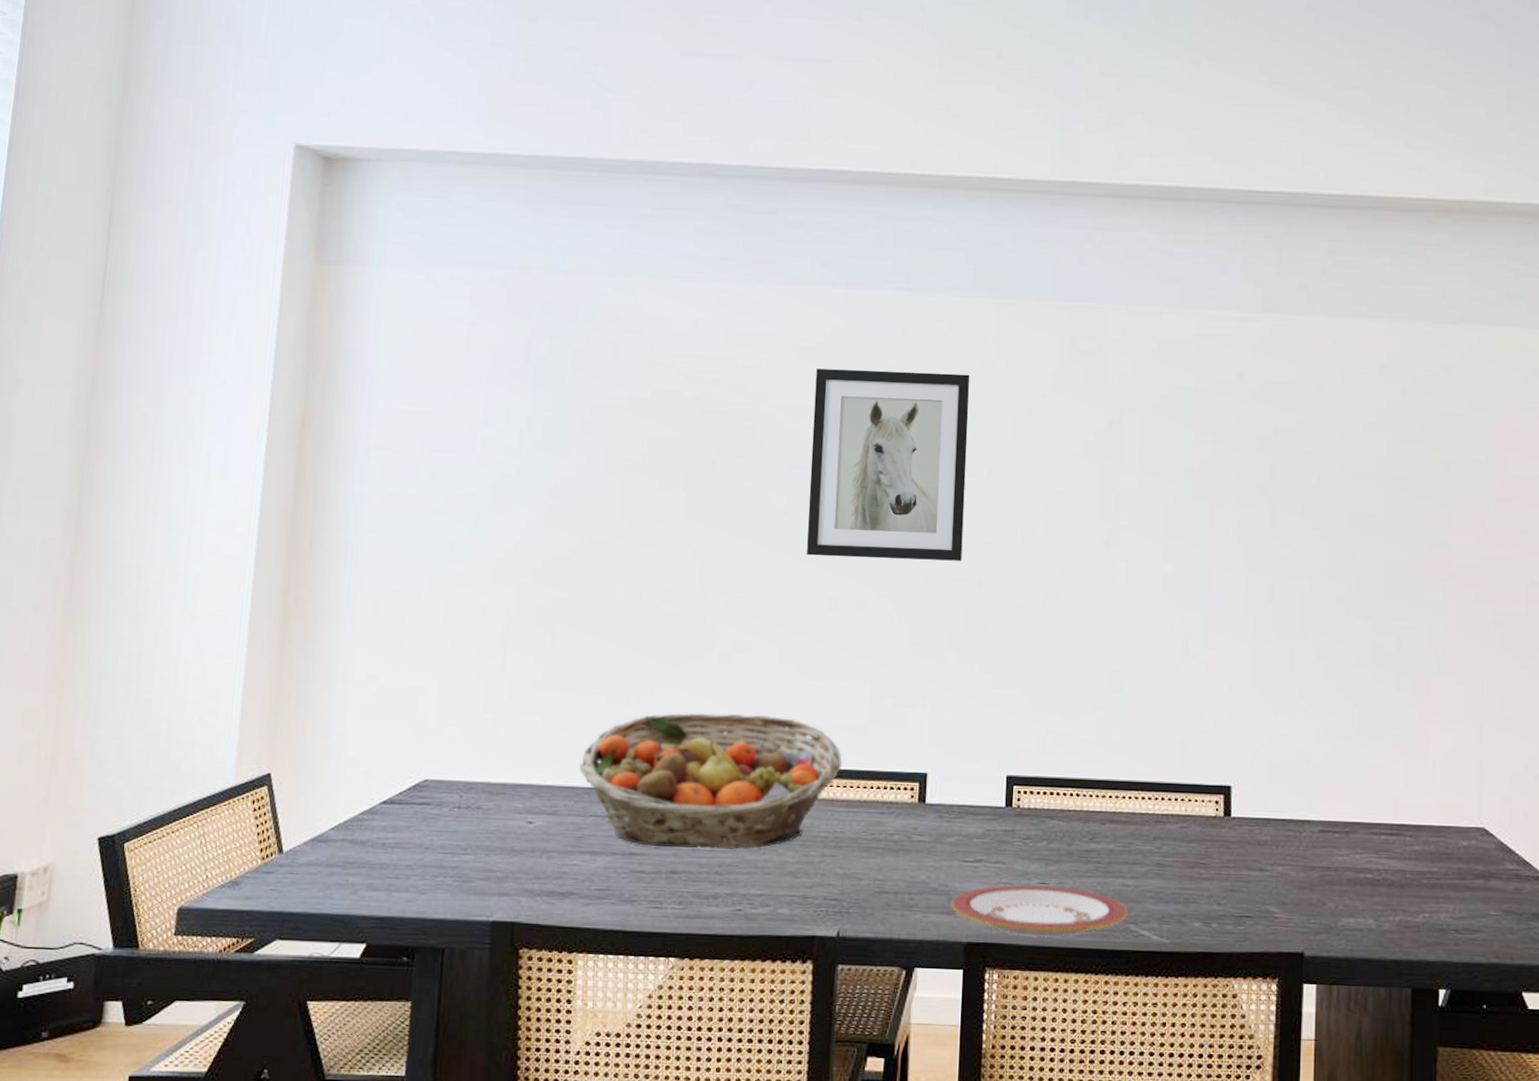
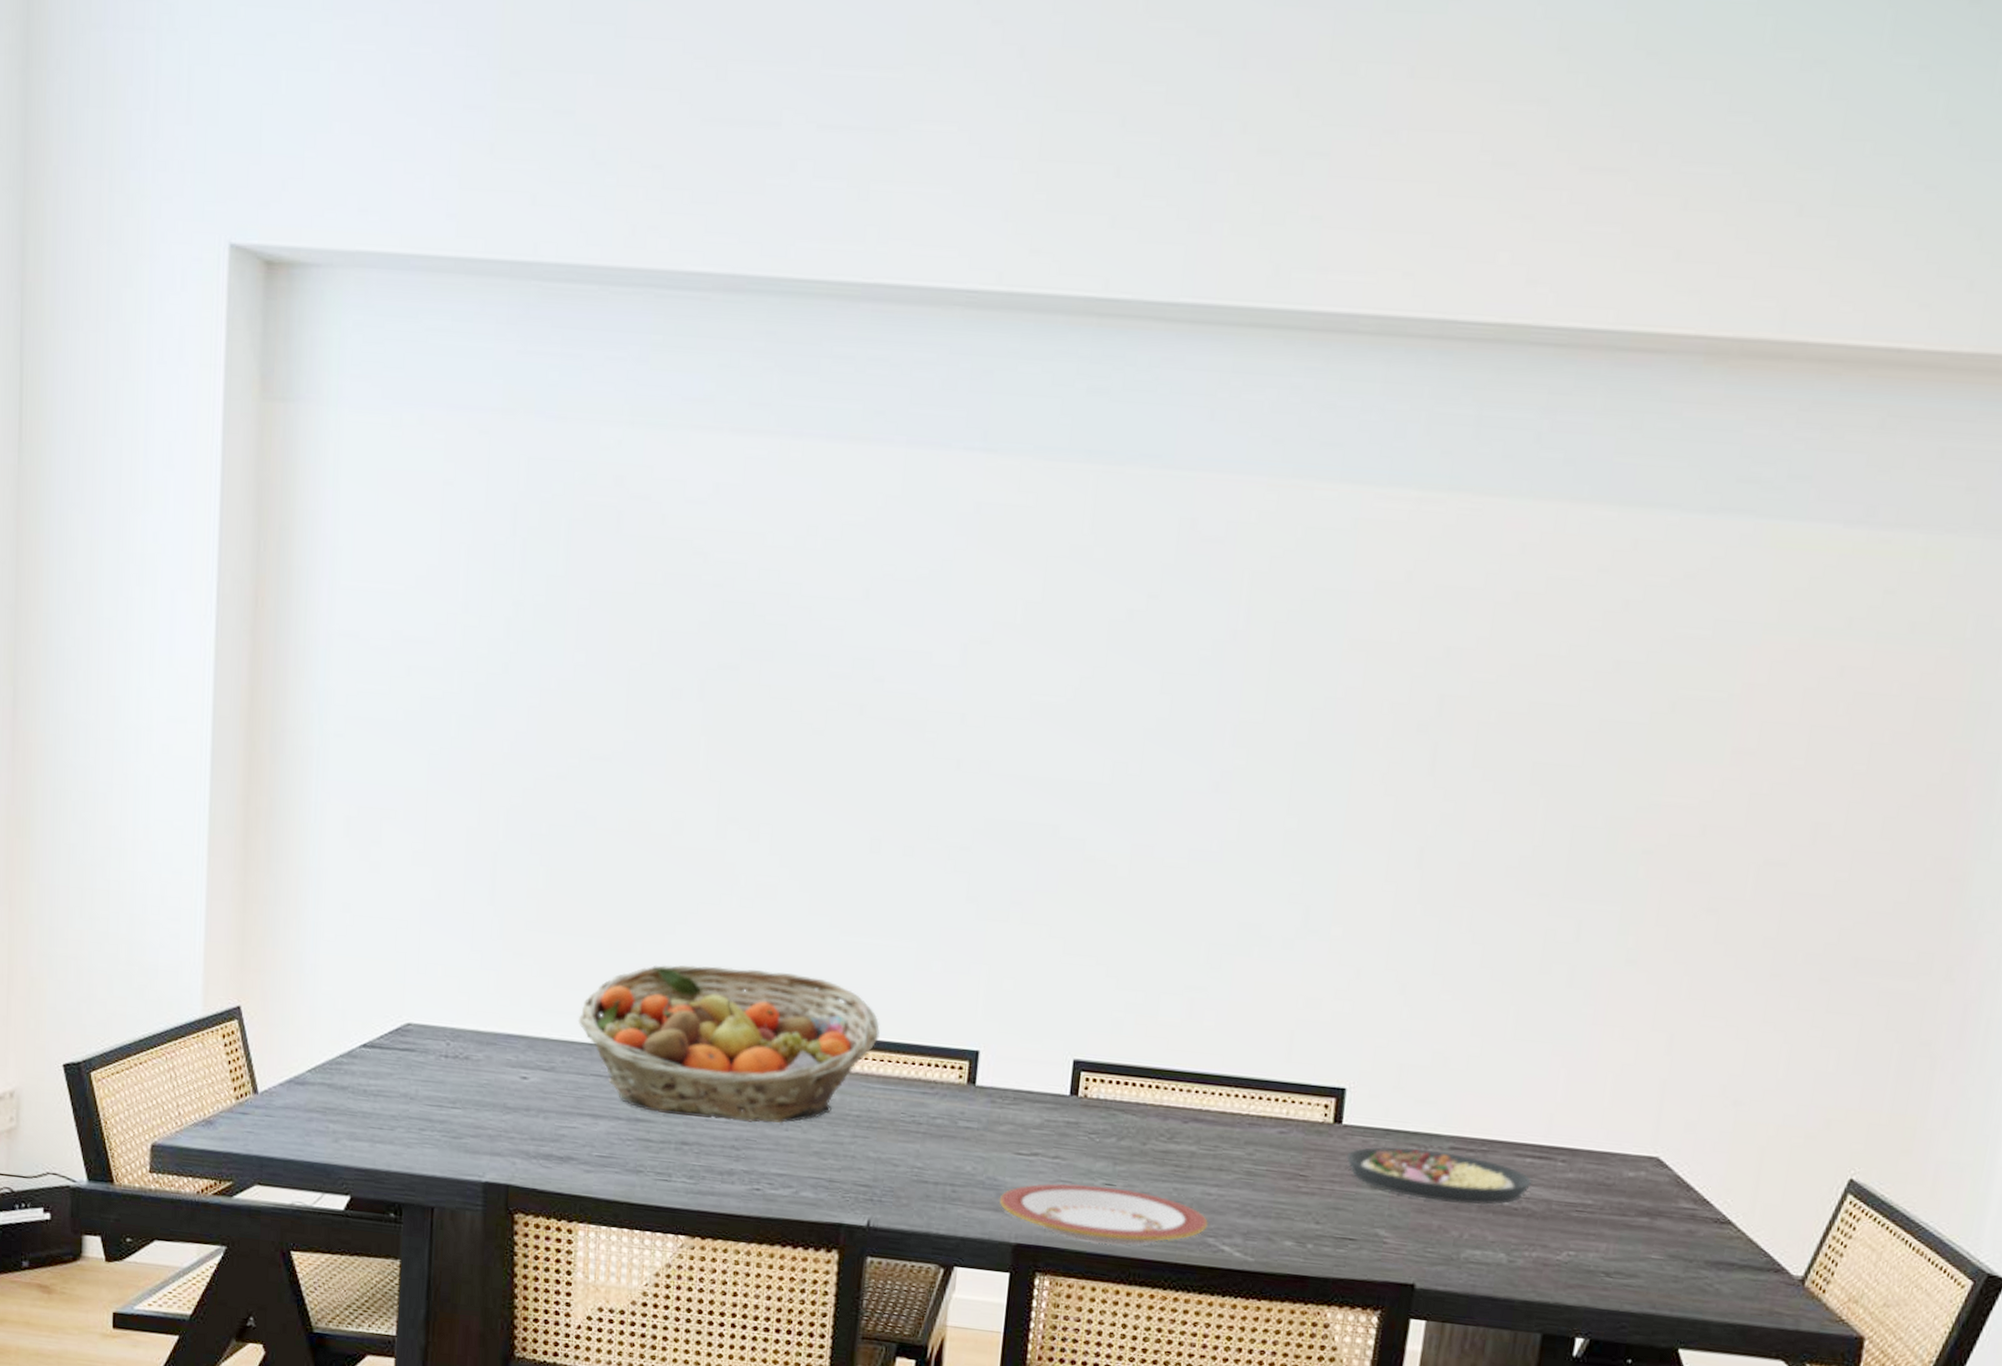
wall art: present [807,368,970,561] -> none [846,551,1057,801]
plate: none [1236,833,1388,879] -> present [1345,1147,1533,1205]

